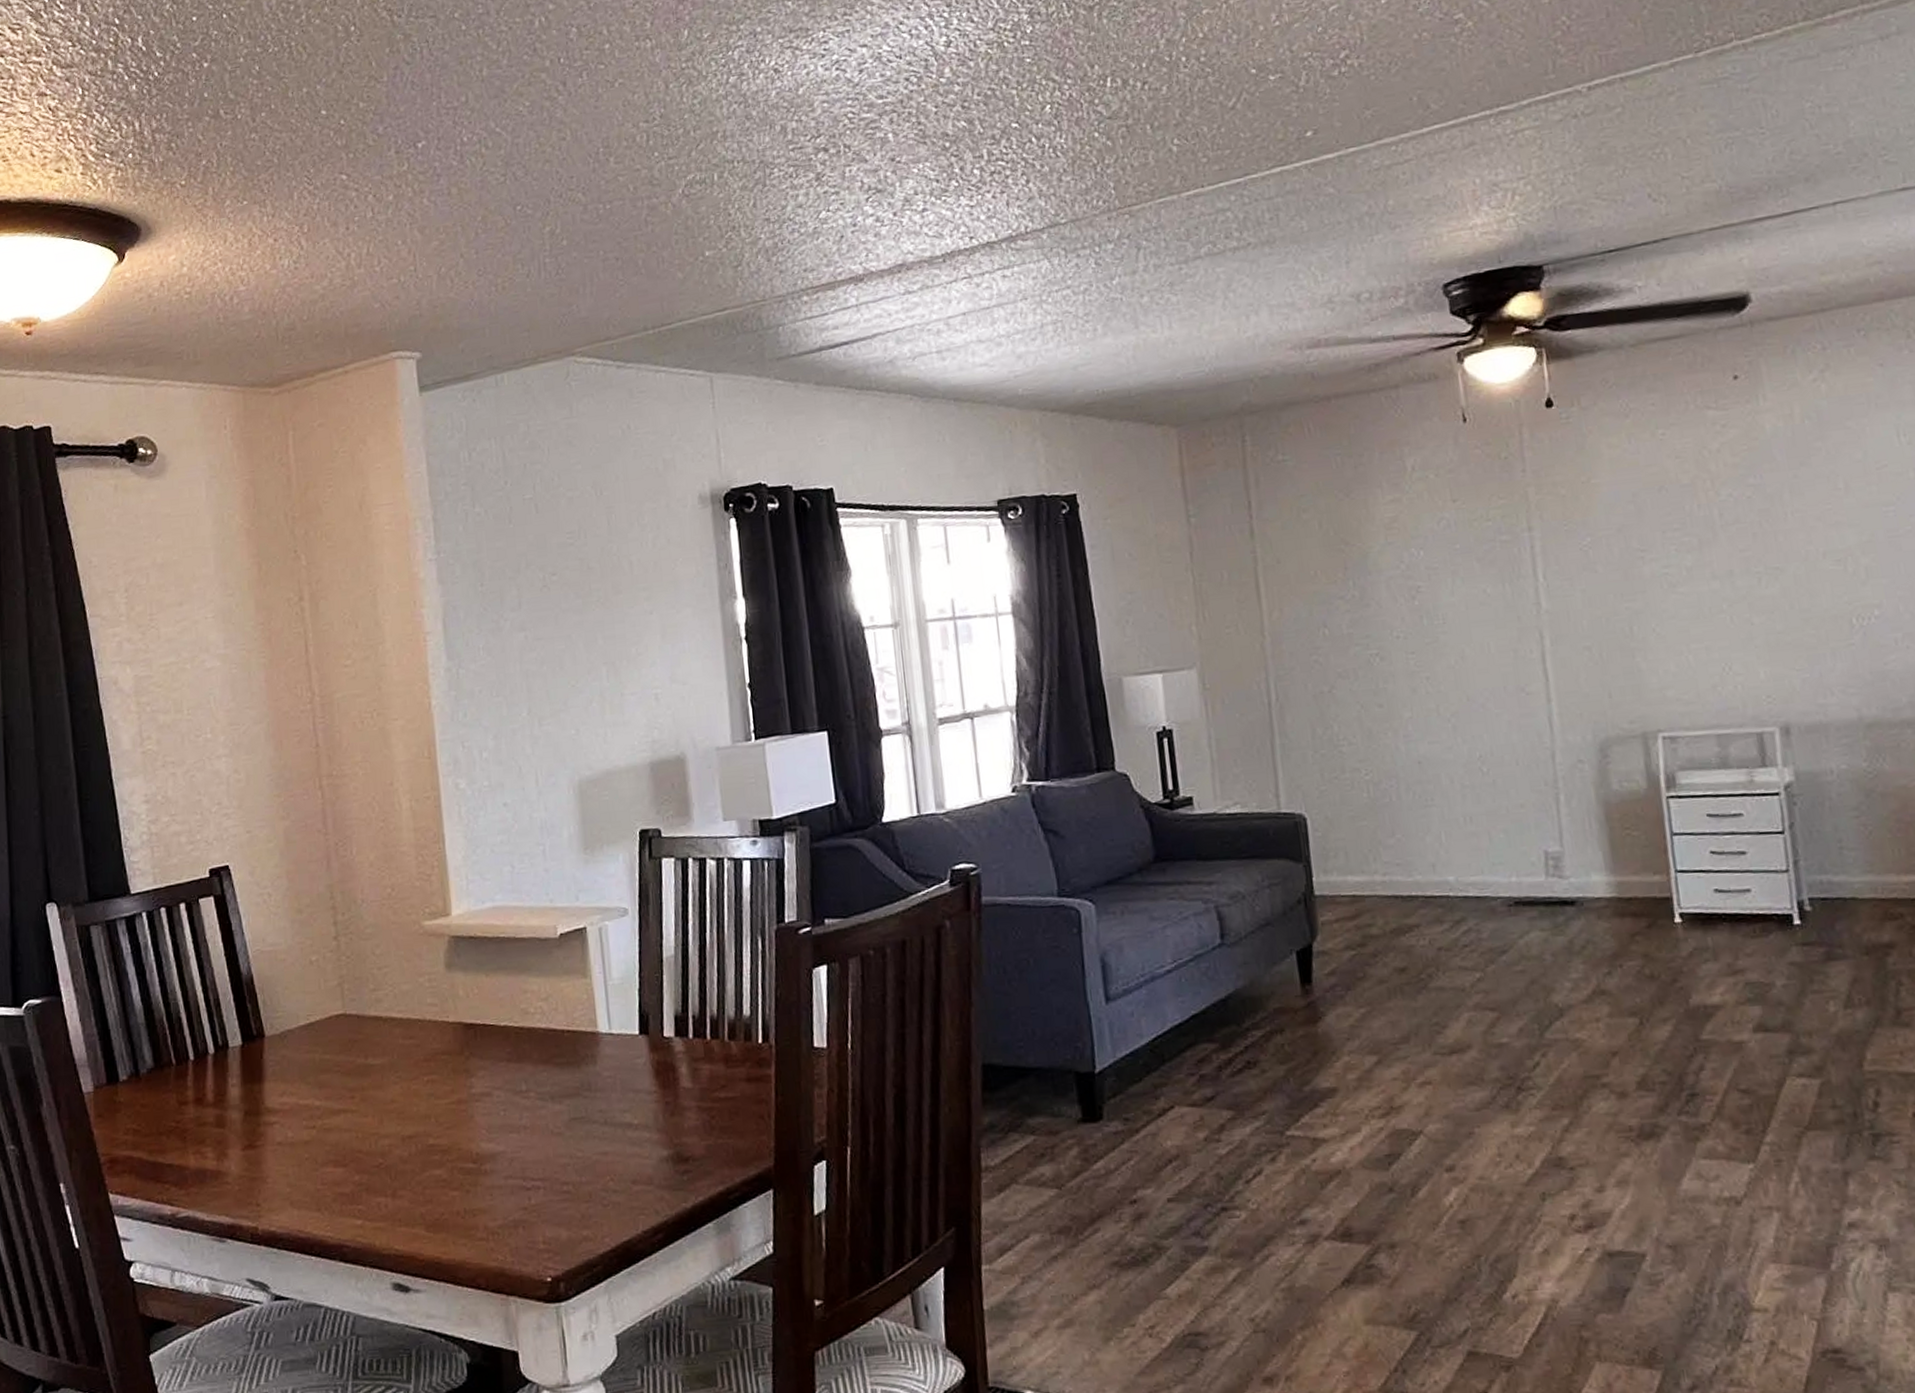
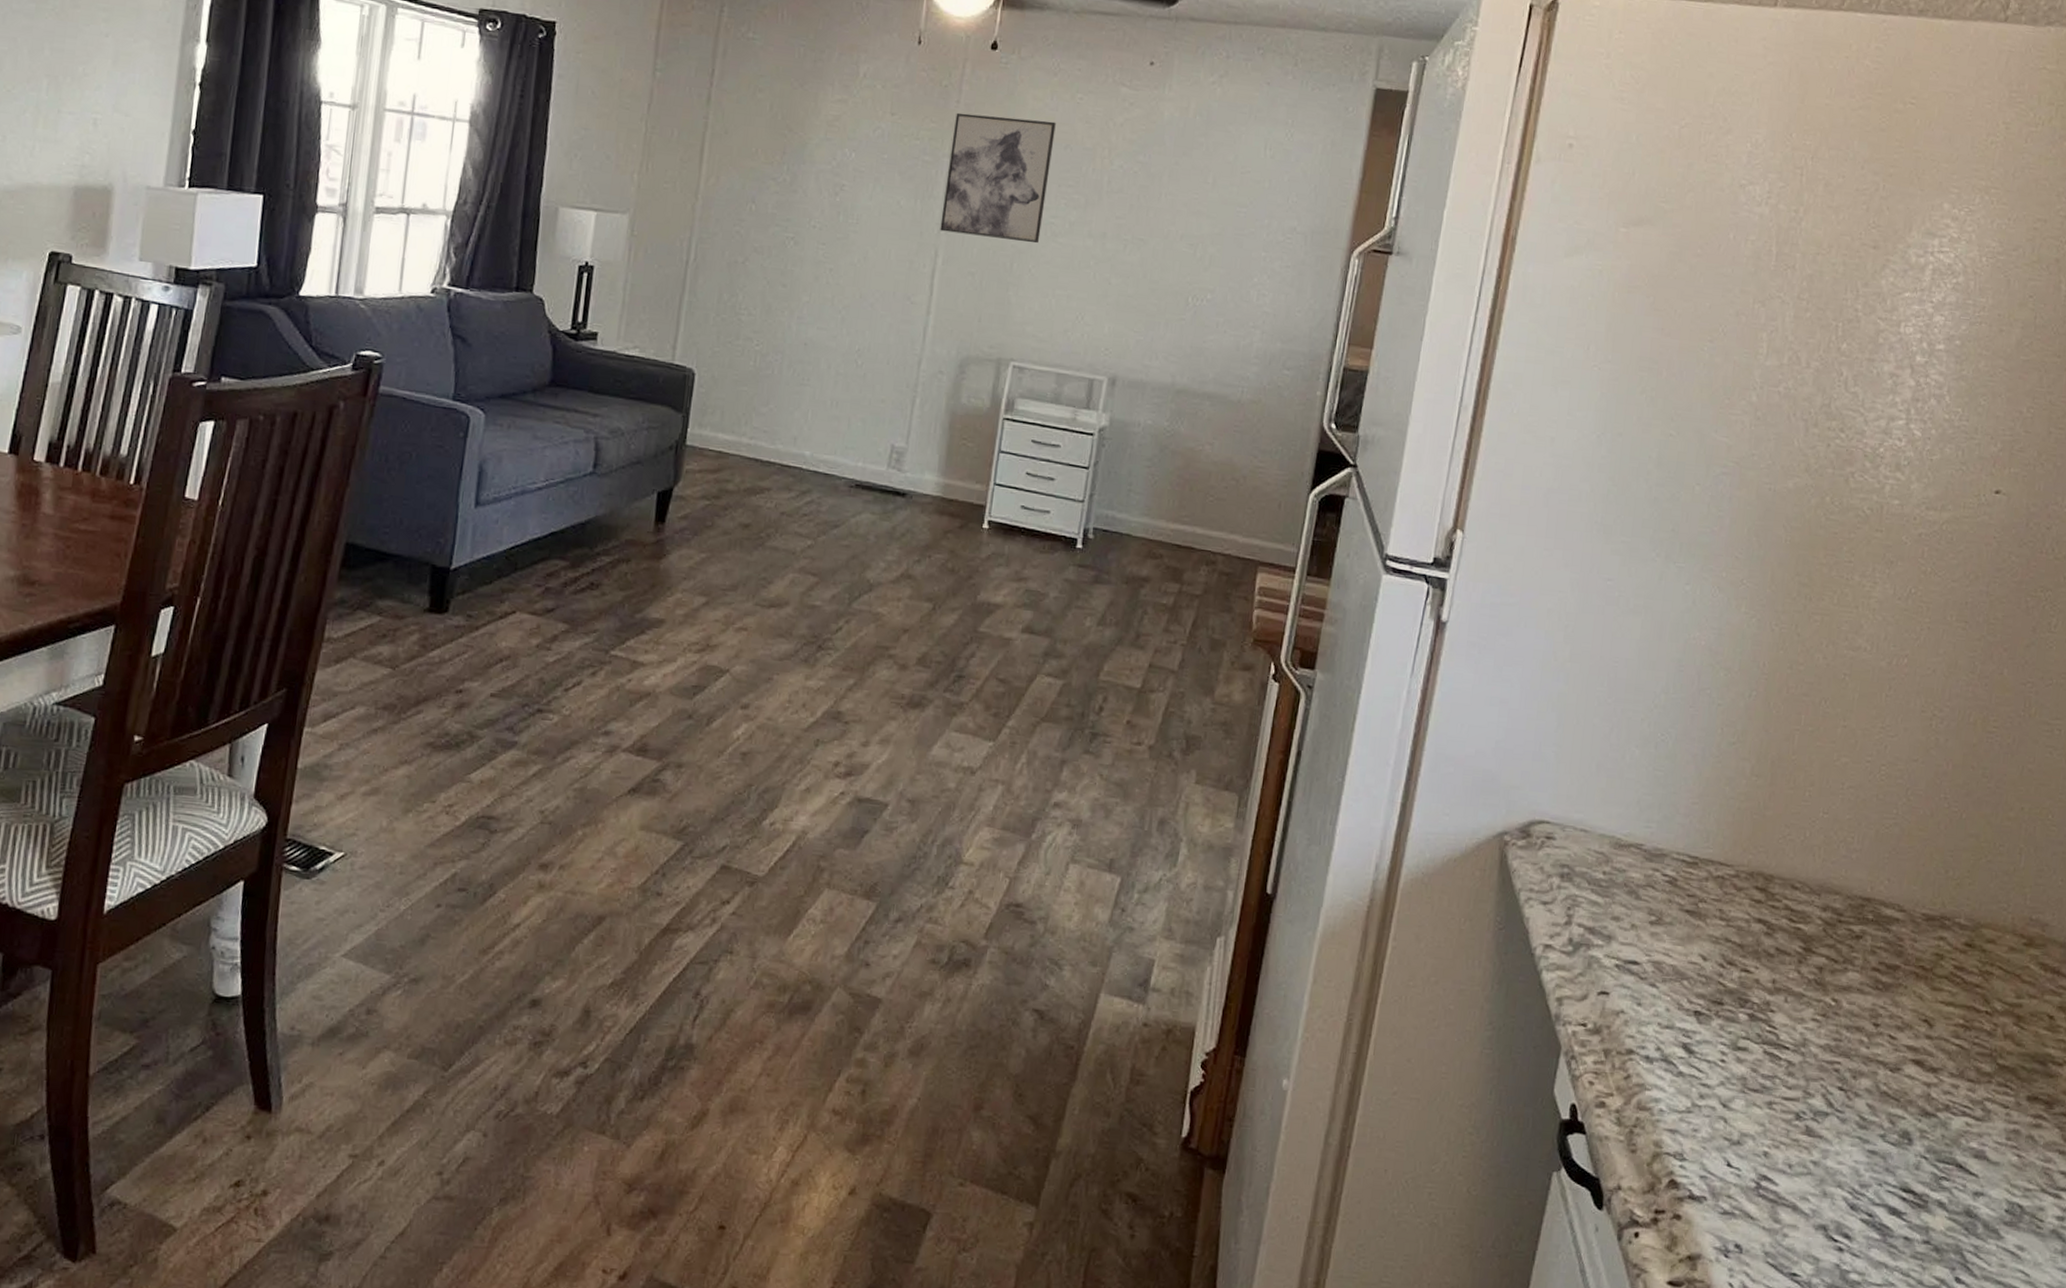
wall art: none [1525,465,1657,611] -> present [940,112,1056,244]

